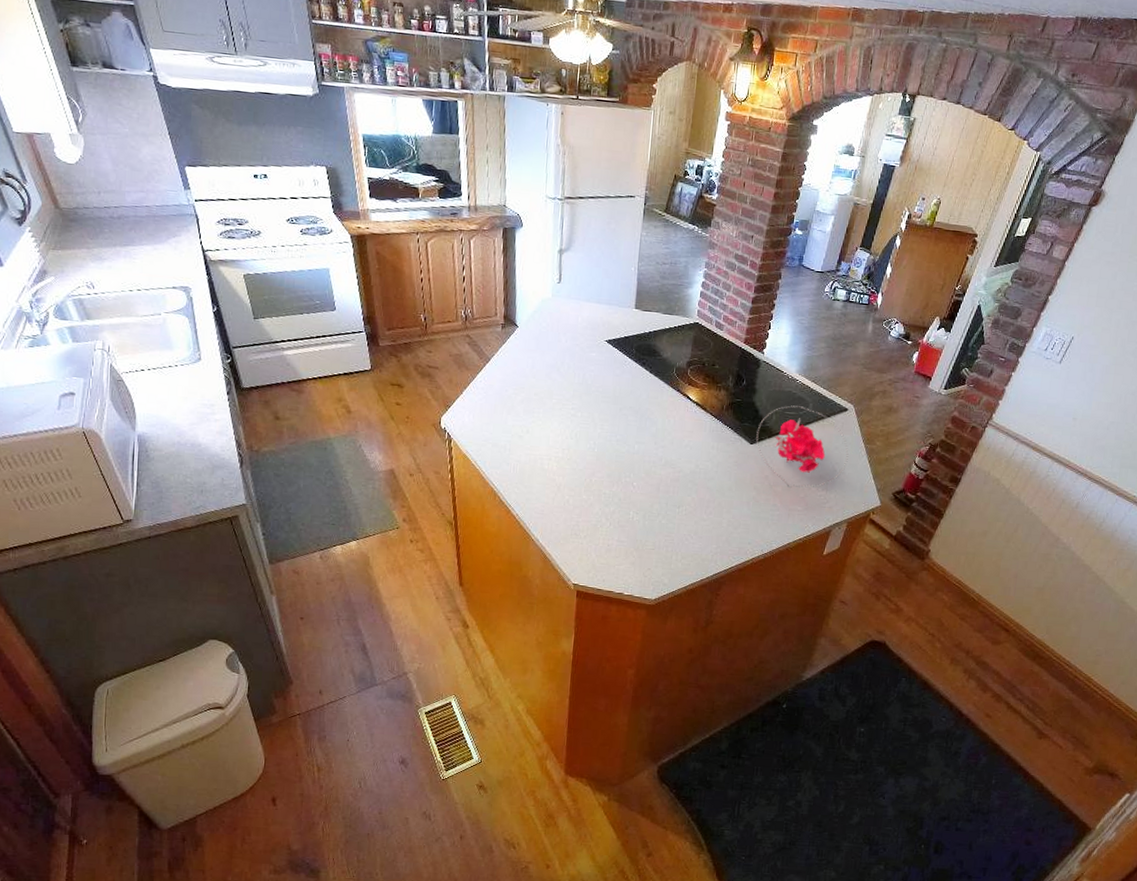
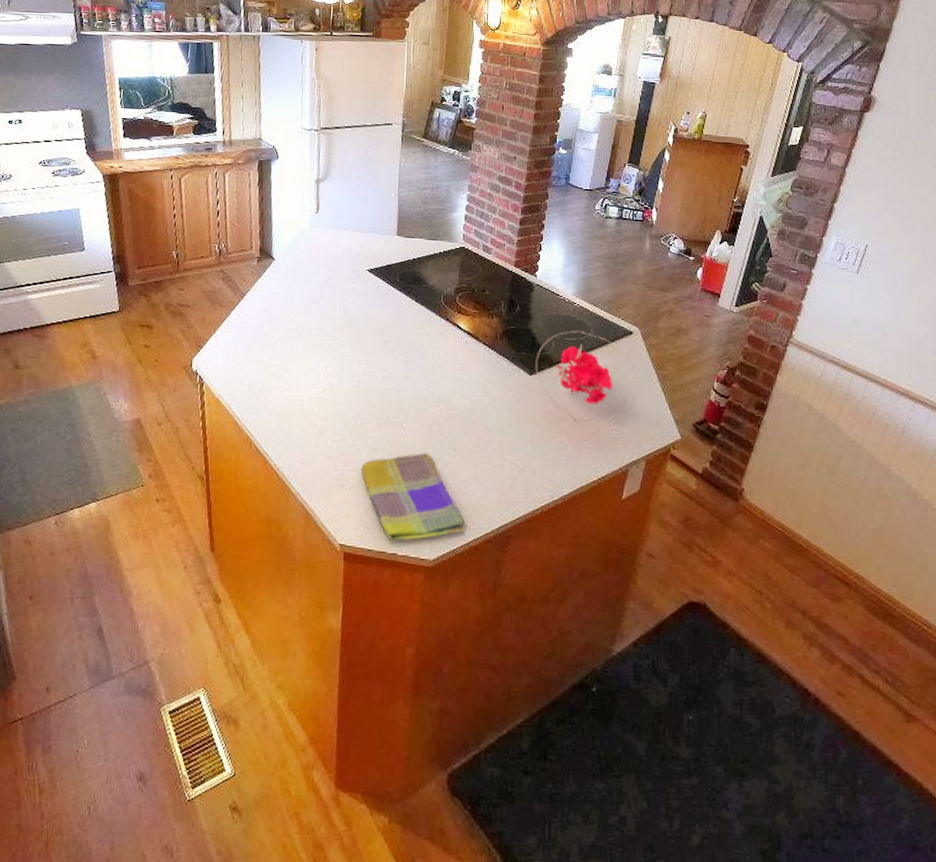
dish towel: none [594,509,684,583] -> present [361,453,465,541]

